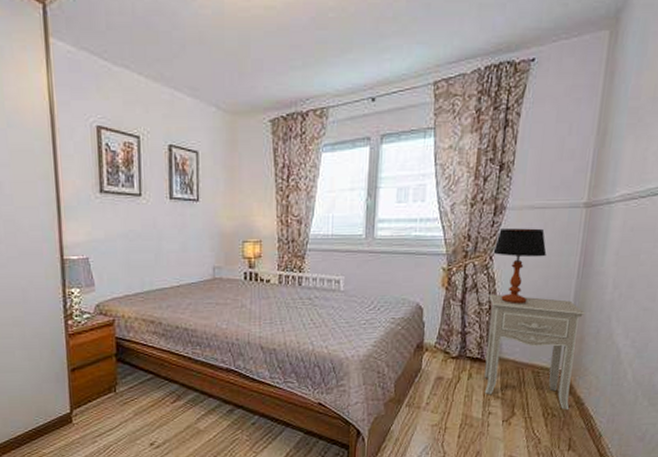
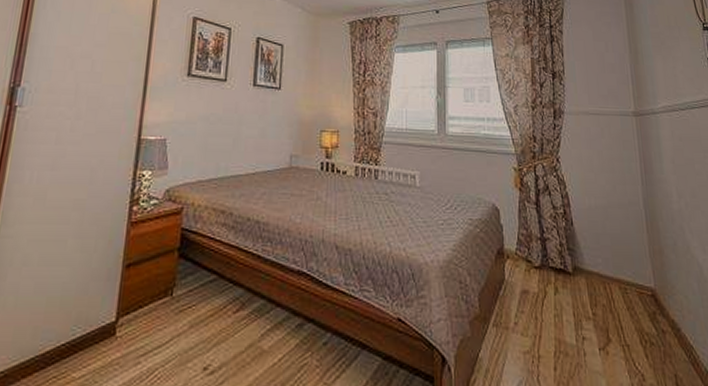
nightstand: present [484,294,586,410] -> none [562,197,667,338]
table lamp: present [493,228,547,305] -> none [558,132,609,210]

